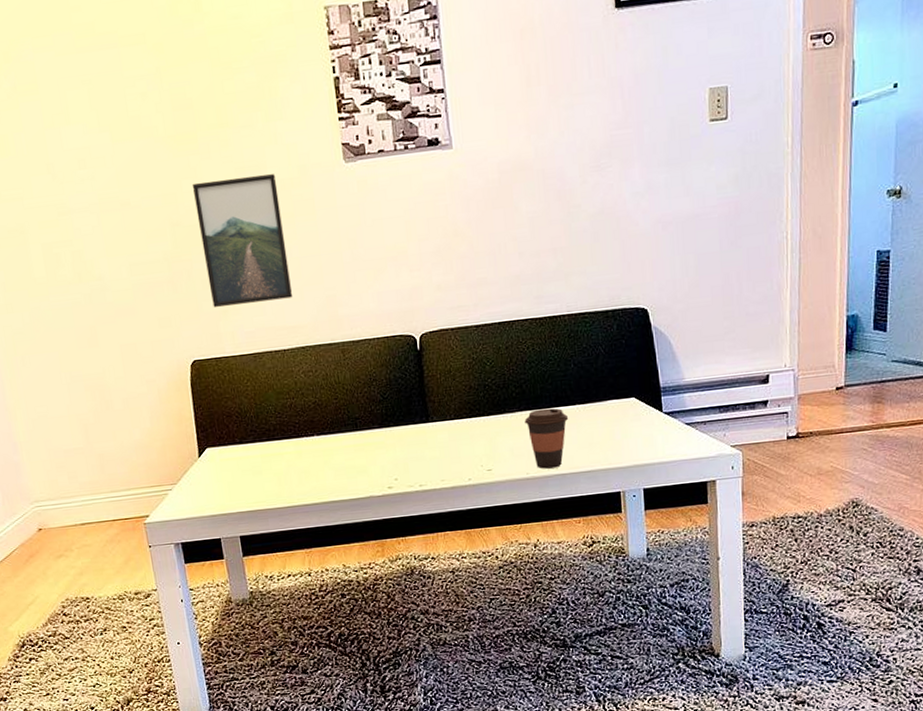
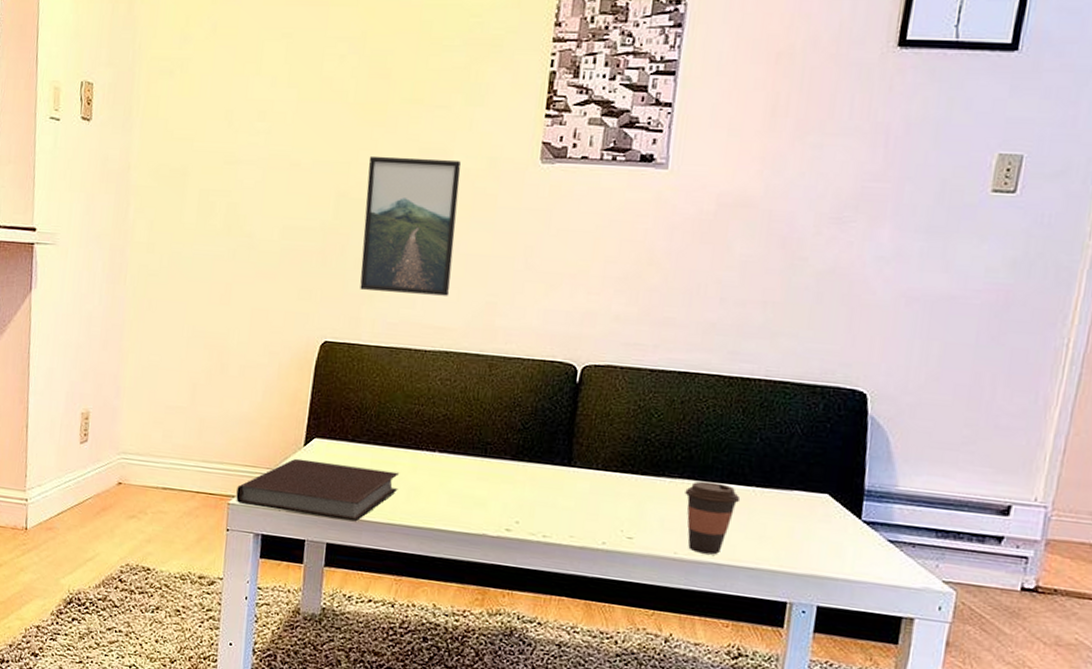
notebook: none [148,461,290,521] -> present [236,458,399,522]

